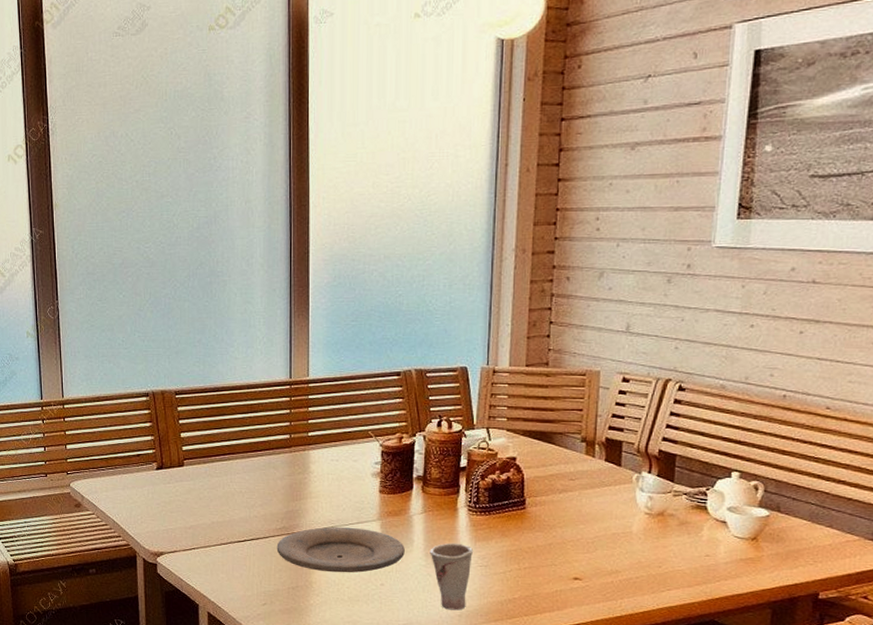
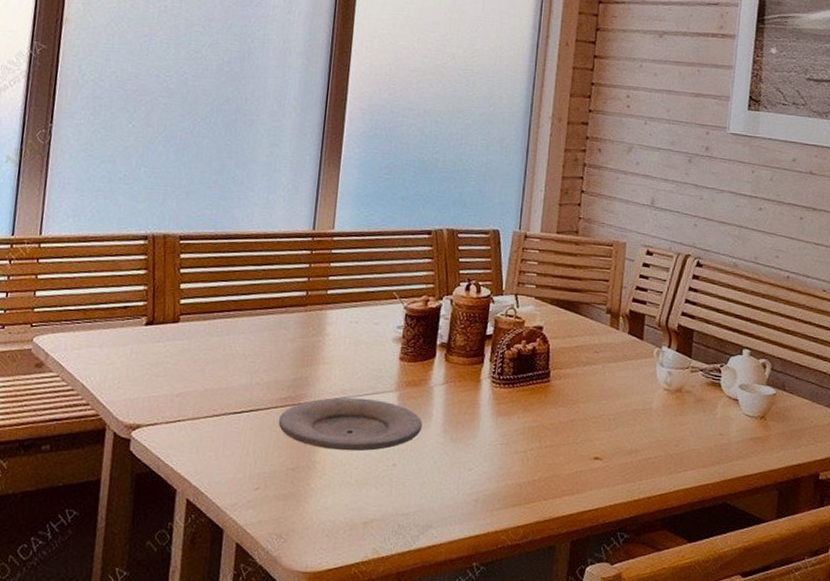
cup: present [430,543,474,610] -> none [448,417,495,494]

